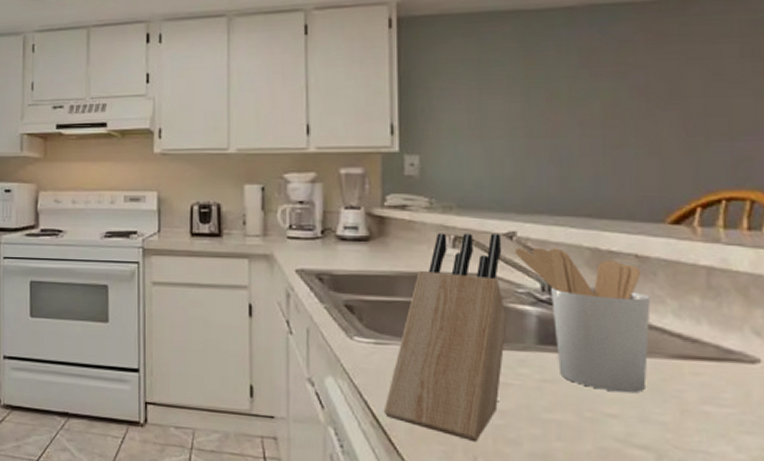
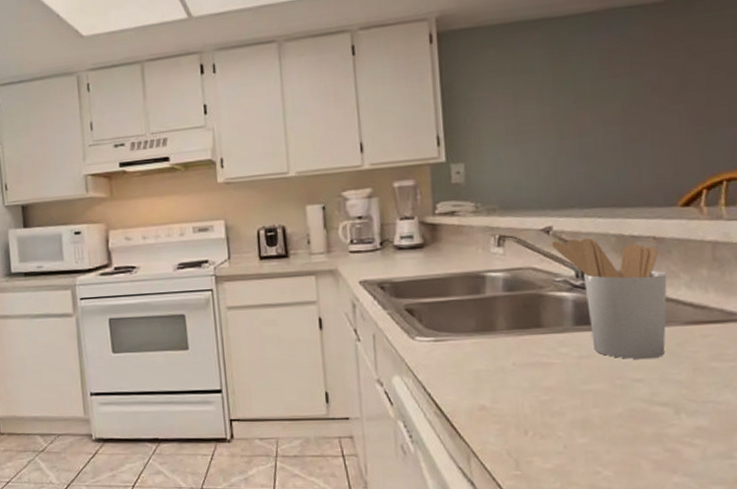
knife block: present [383,233,507,443] -> none [445,230,548,418]

